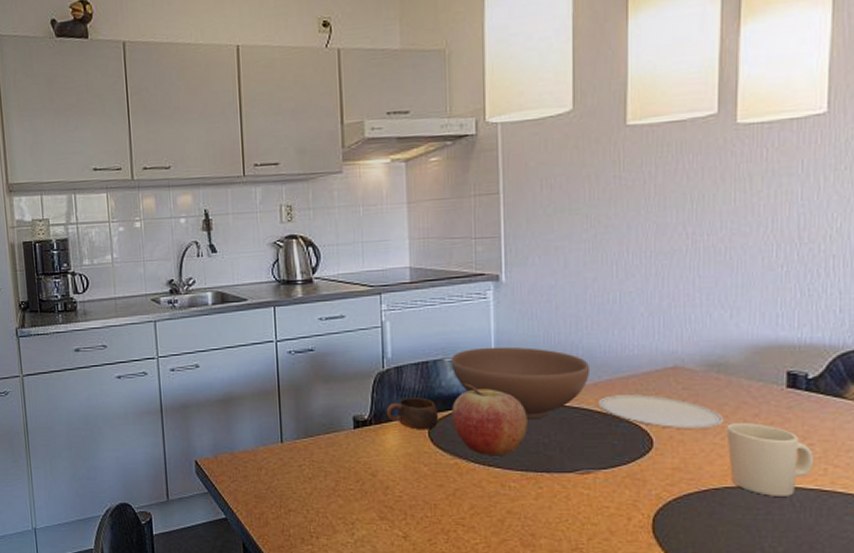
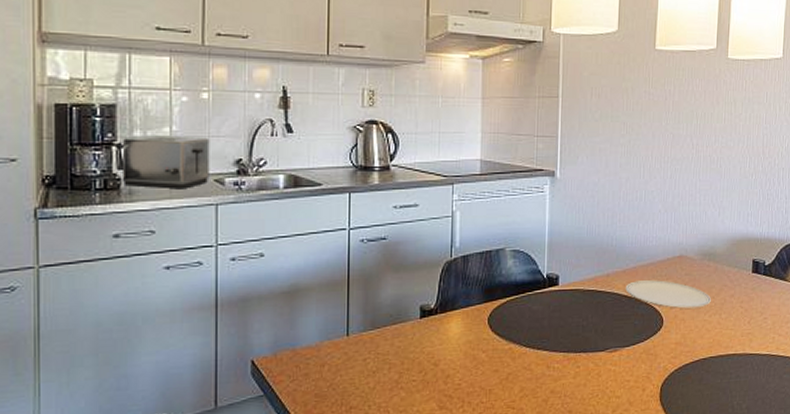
toaster: none [76,262,147,309] -> present [121,135,210,190]
cup: present [386,397,439,429] -> none [451,286,498,317]
bowl: present [450,346,591,420] -> none [511,237,621,305]
fruit: present [452,383,527,456] -> none [509,271,571,340]
mug: present [726,423,815,496] -> none [713,302,767,362]

